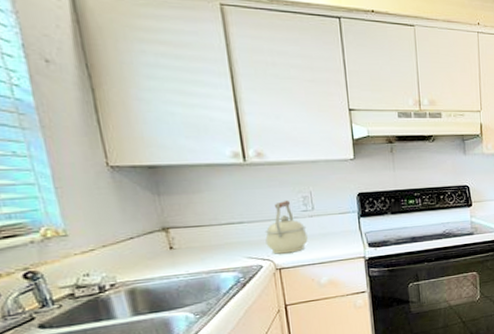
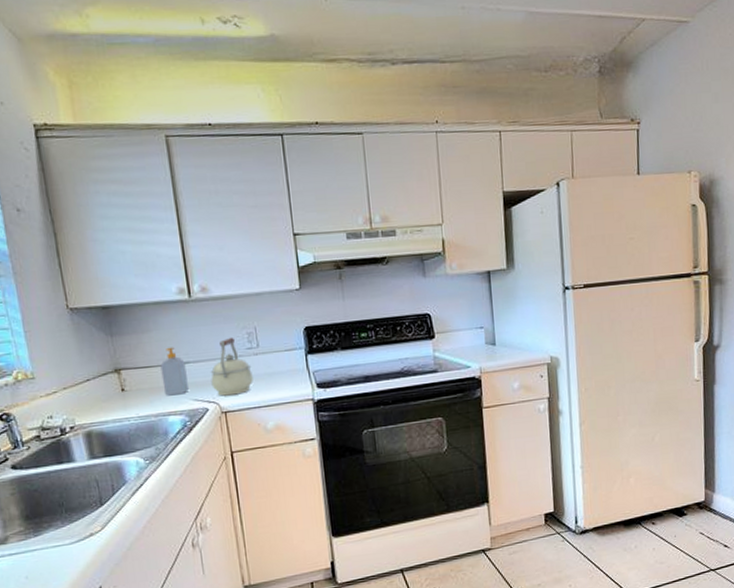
soap bottle: none [213,207,244,254] -> present [160,347,190,396]

